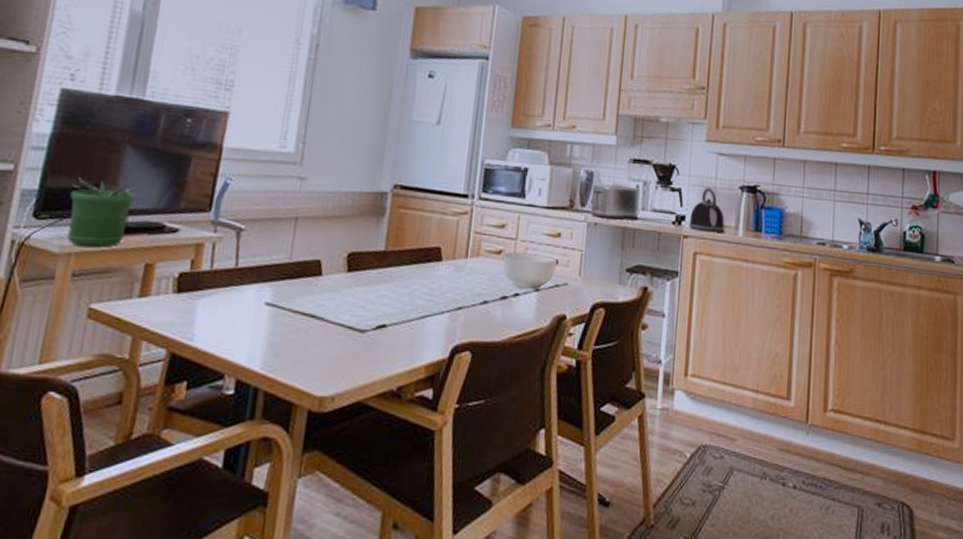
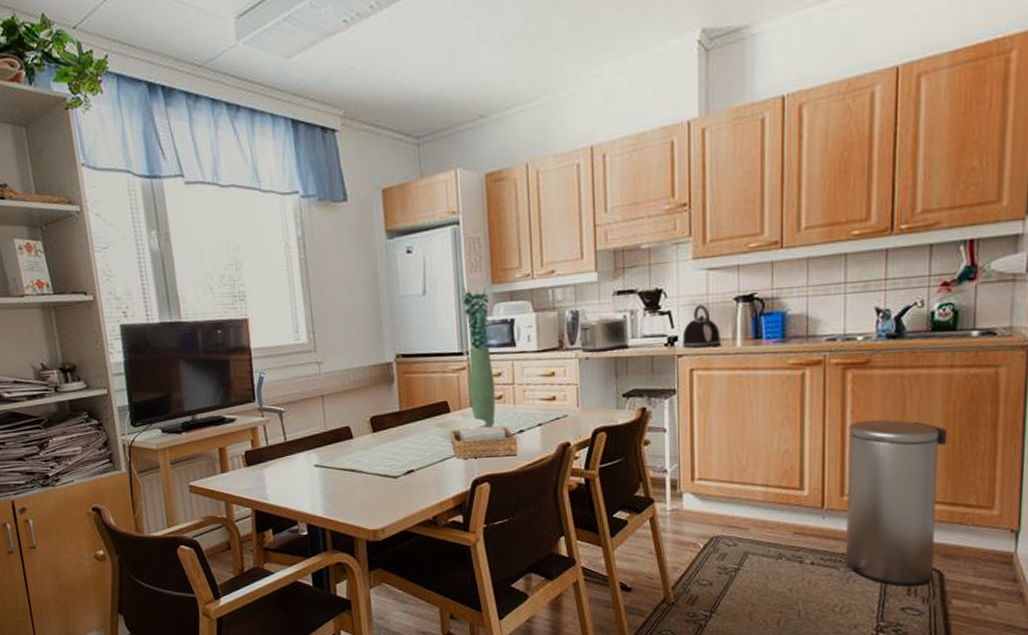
planter: present [66,177,138,247] -> none [151,391,199,442]
bowl: none [419,268,480,297] -> present [433,417,486,442]
napkin holder: none [435,282,510,323] -> present [450,426,517,459]
vase: none [466,125,506,286] -> present [461,287,496,428]
bowl: present [502,252,558,290] -> none [503,393,556,426]
pedal bin: none [815,331,917,523] -> present [834,419,948,586]

